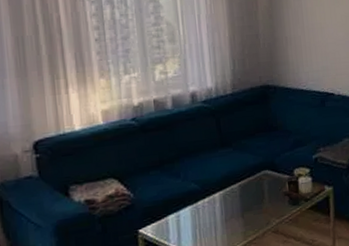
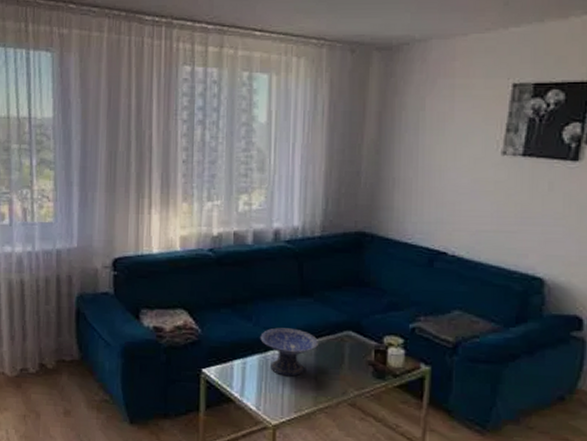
decorative bowl: none [190,176,242,220] -> present [260,327,319,377]

